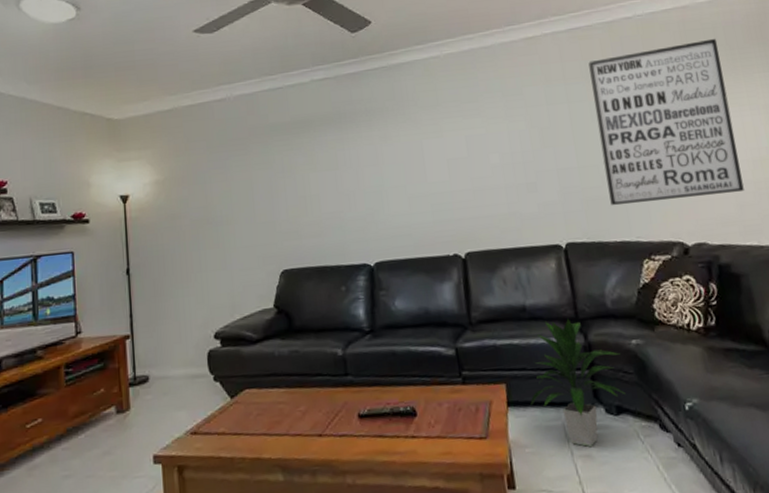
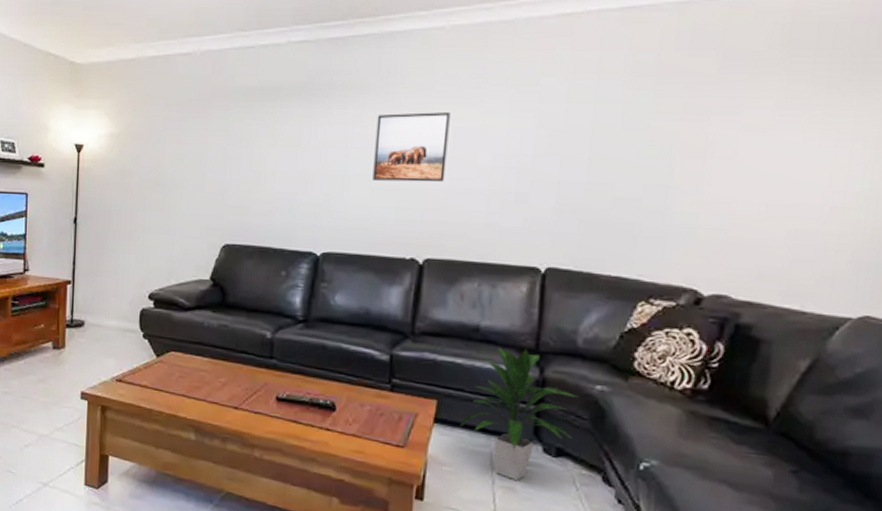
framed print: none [400,124,467,190] -> present [372,112,450,183]
wall art: present [588,38,744,206] -> none [616,38,837,243]

